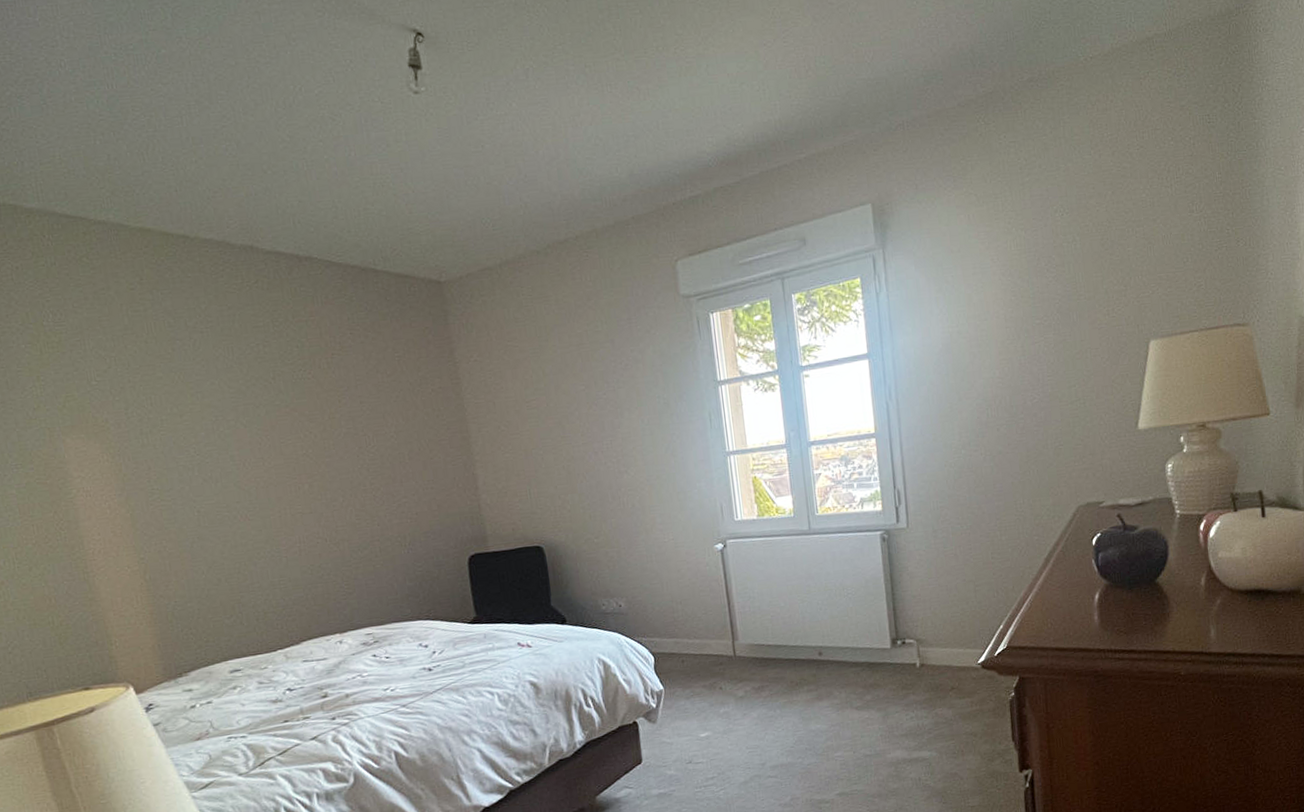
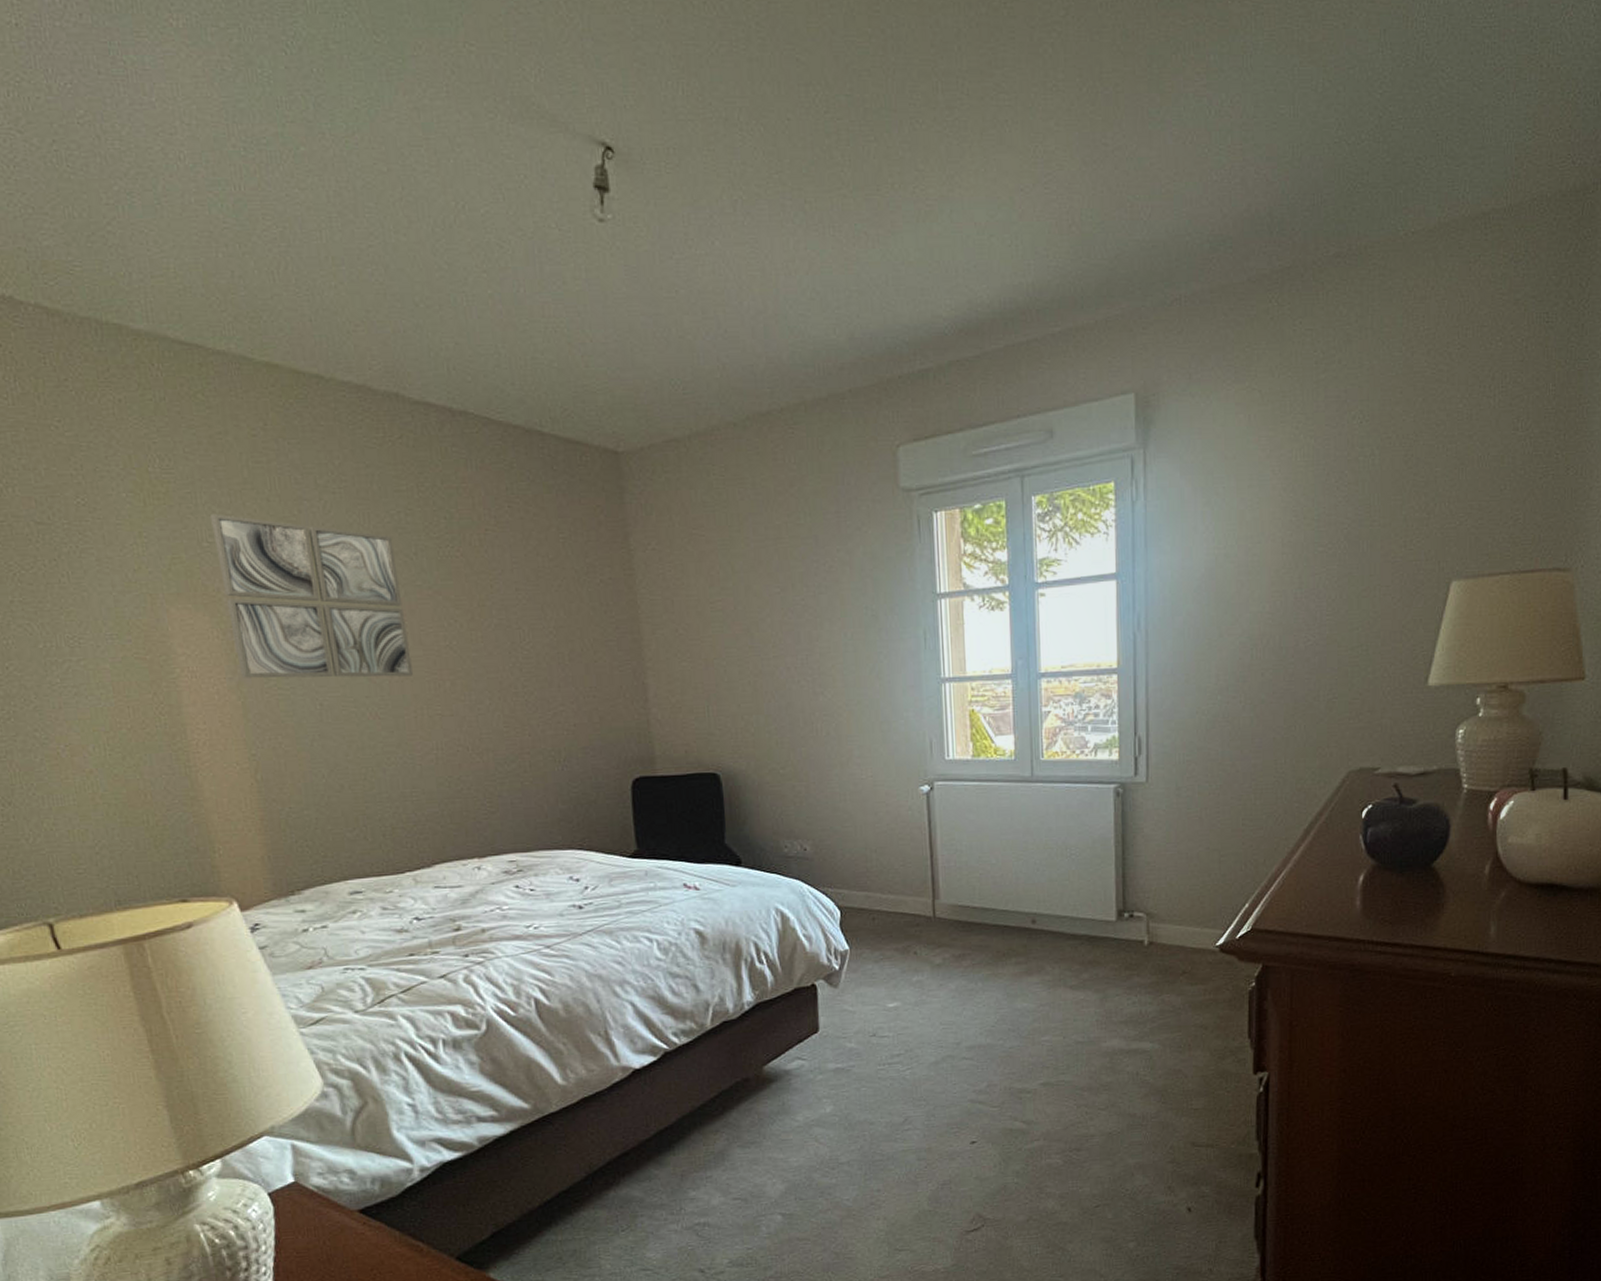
wall art: none [98,356,276,494] -> present [211,513,413,678]

